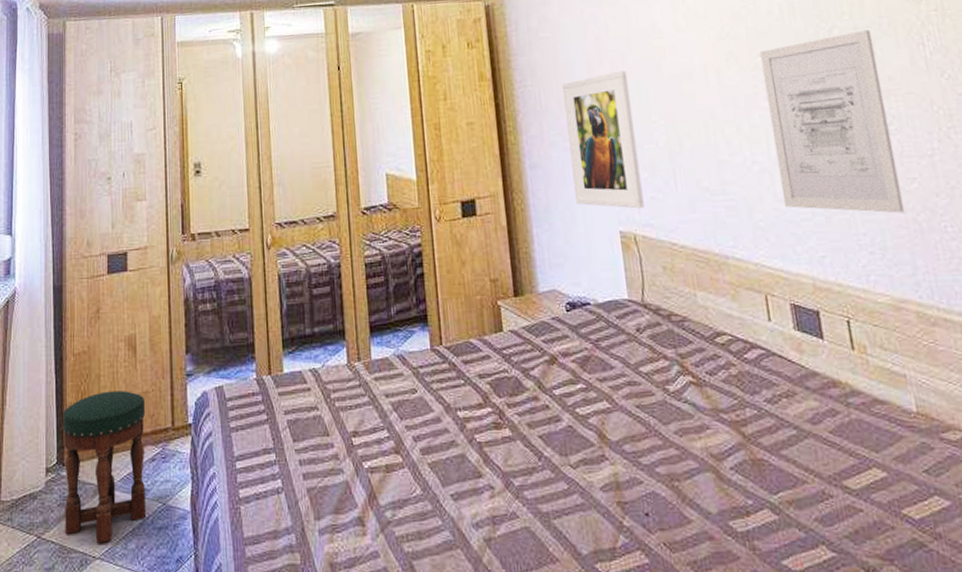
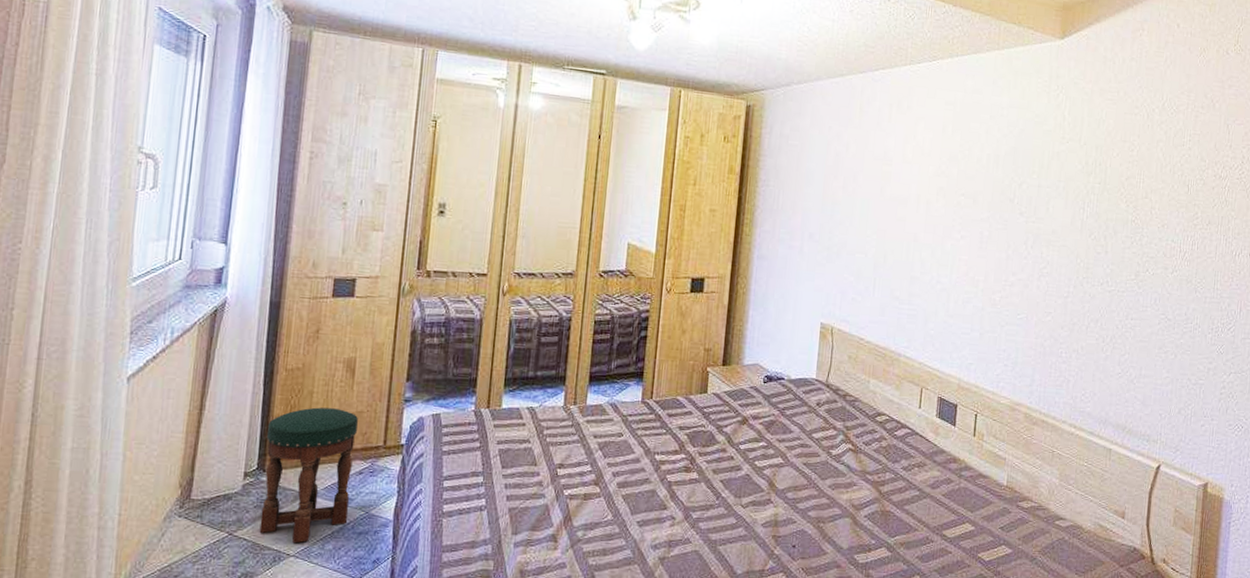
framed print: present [562,70,644,209] -> none [790,187,856,306]
wall art: present [759,30,905,213] -> none [953,189,1050,338]

